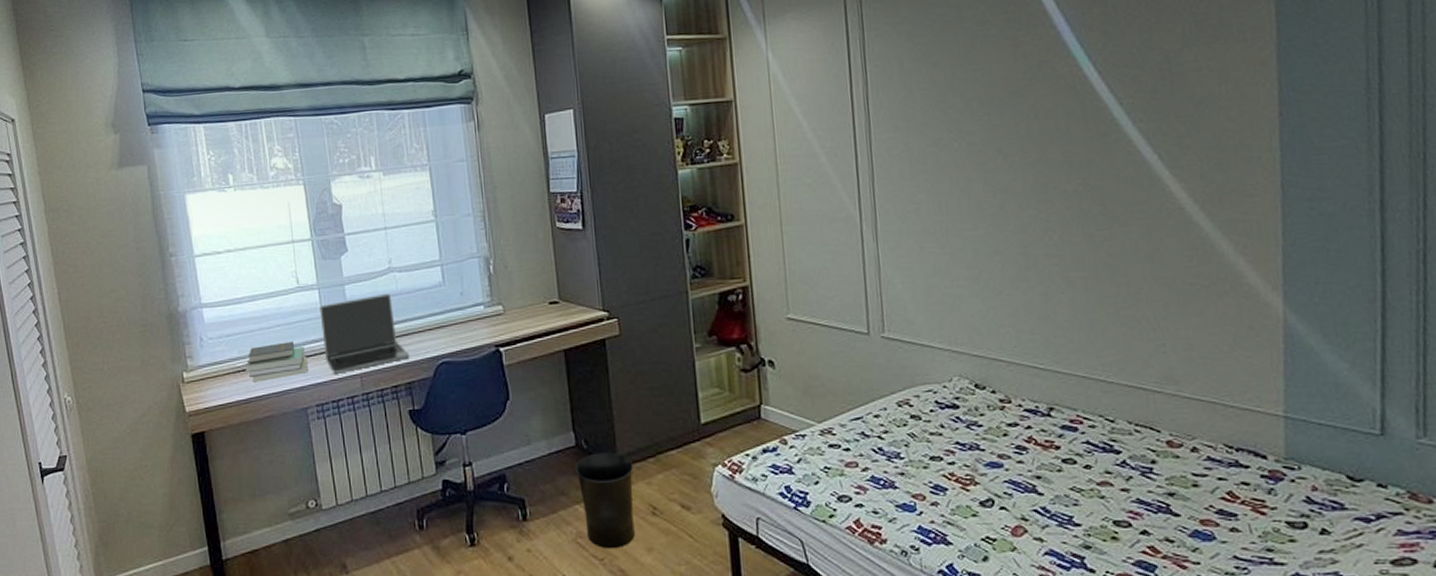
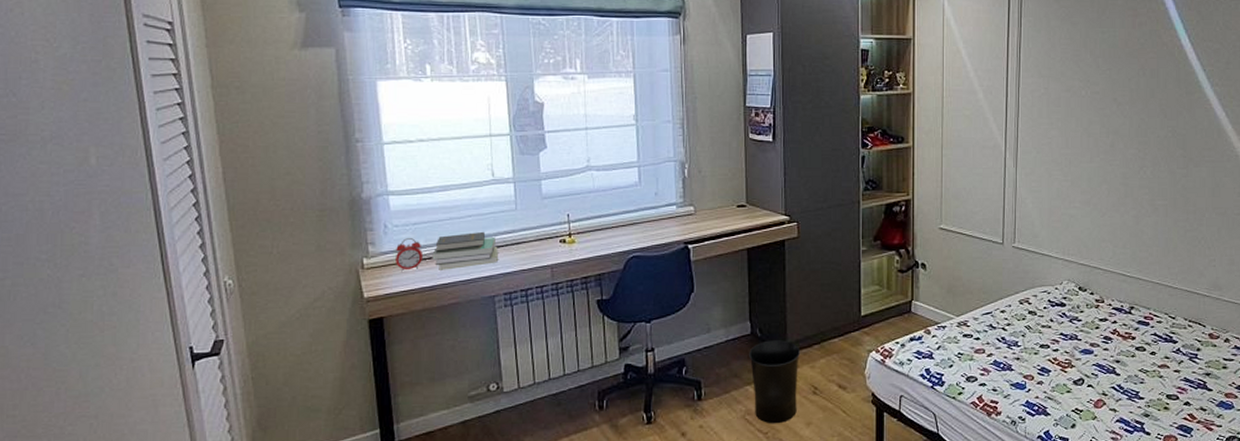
alarm clock: none [212,350,238,385] -> present [396,238,424,272]
laptop: present [319,294,409,374] -> none [514,191,601,264]

